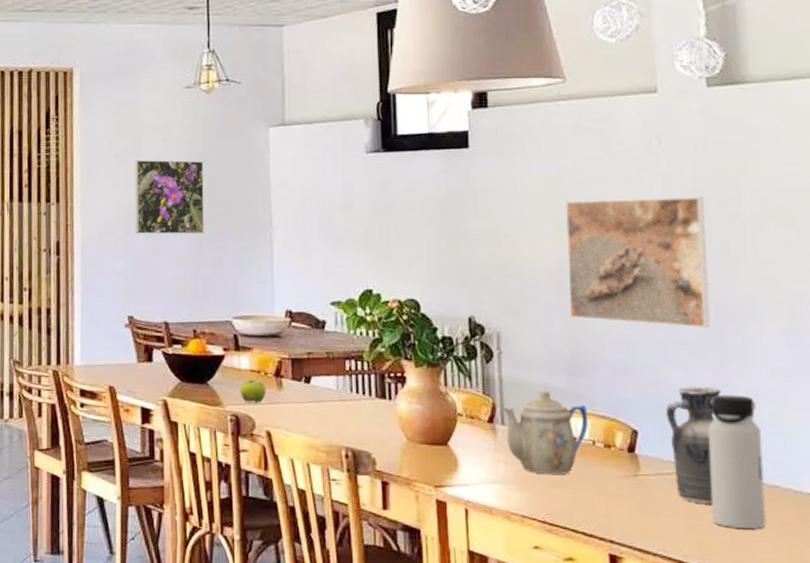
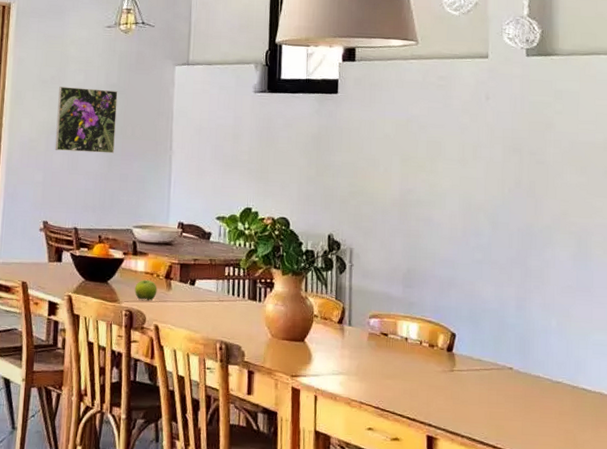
teapot: present [502,390,588,475] -> none [350,298,418,369]
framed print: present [565,197,710,328] -> none [409,142,518,252]
ceramic jug: present [666,387,722,504] -> none [479,299,522,395]
water bottle: present [709,394,766,529] -> none [508,306,550,416]

